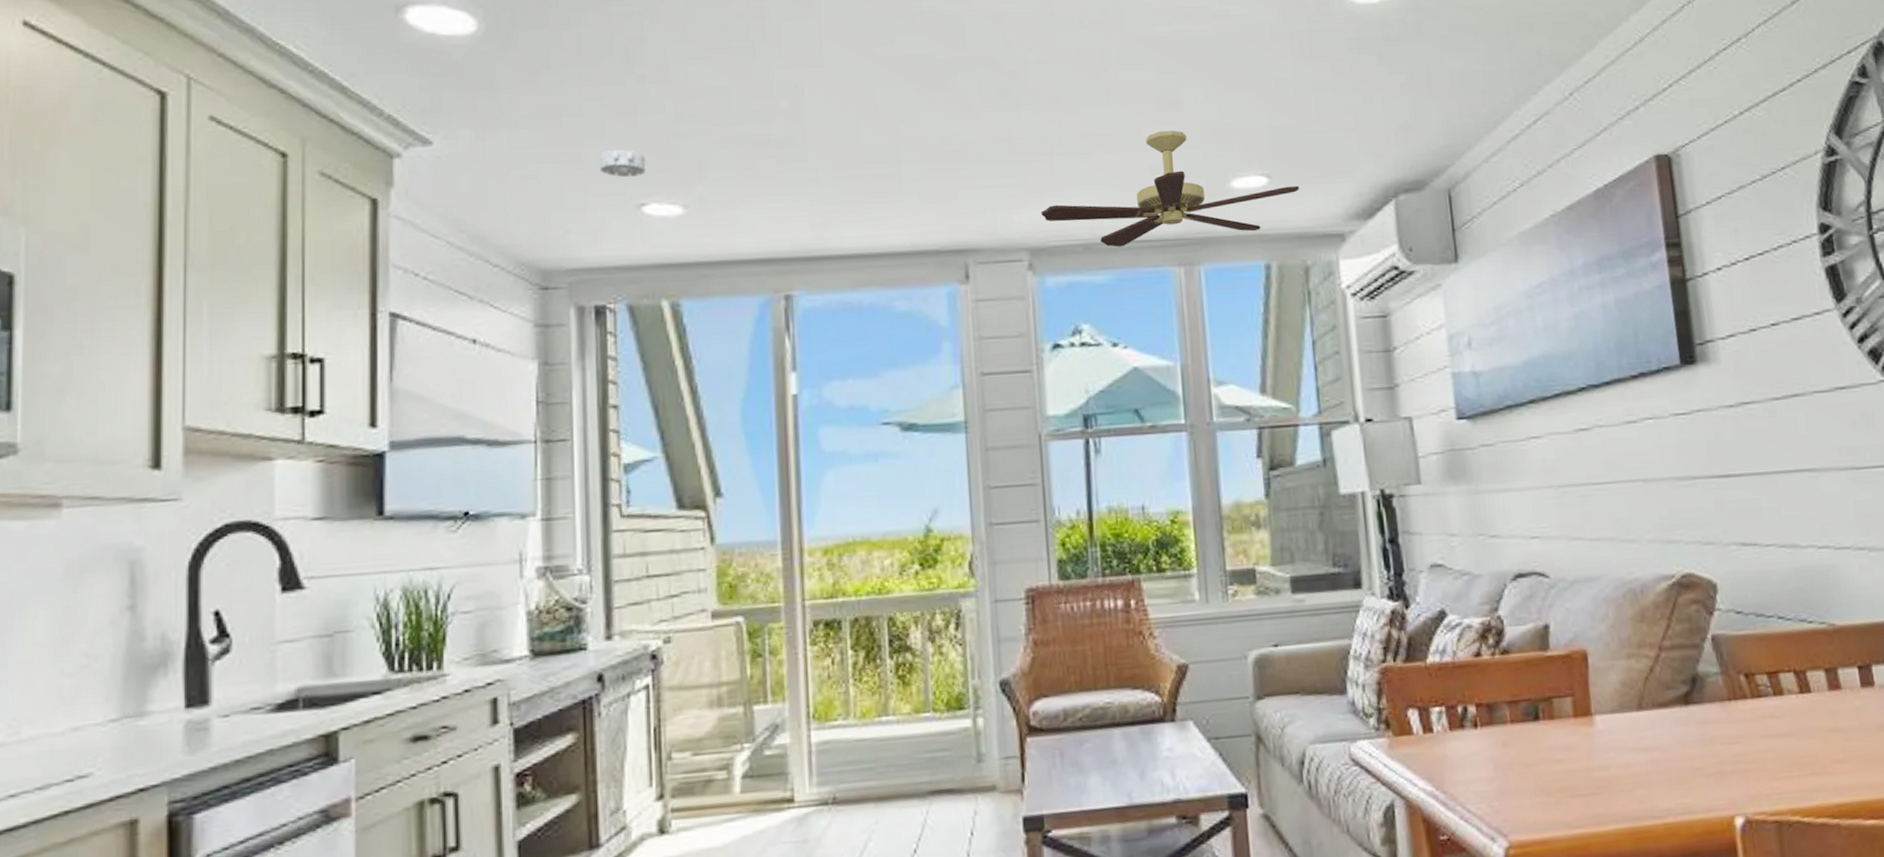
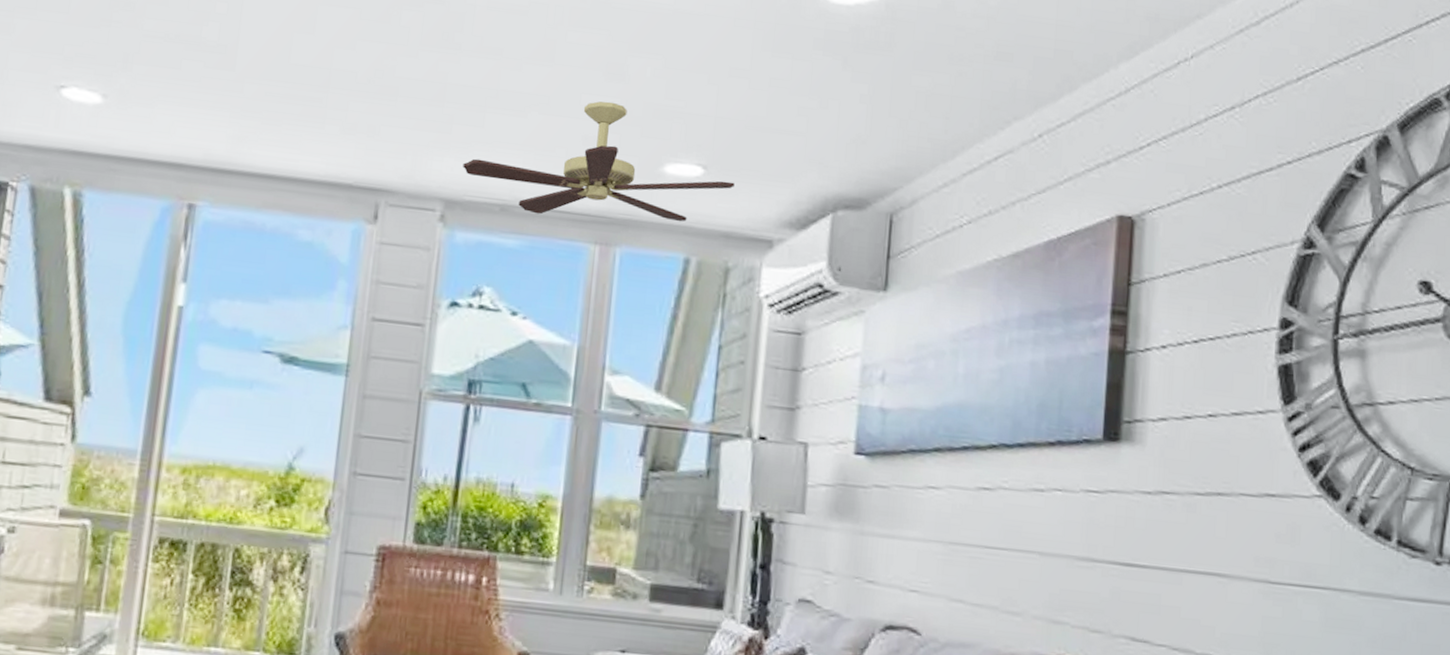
smoke detector: present [599,149,646,178] -> none [25,26,74,58]

